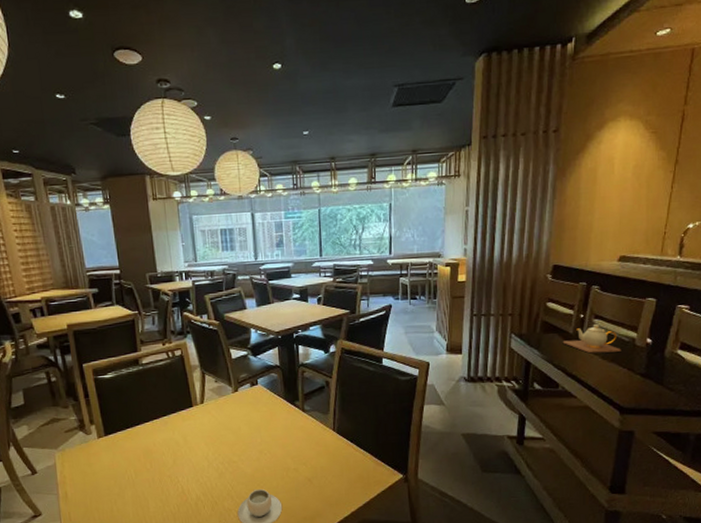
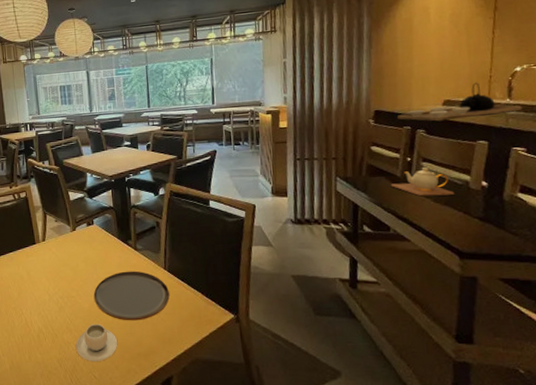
plate: none [257,433,338,485] -> present [93,271,170,321]
tea set: none [575,238,691,278] -> present [397,82,523,122]

